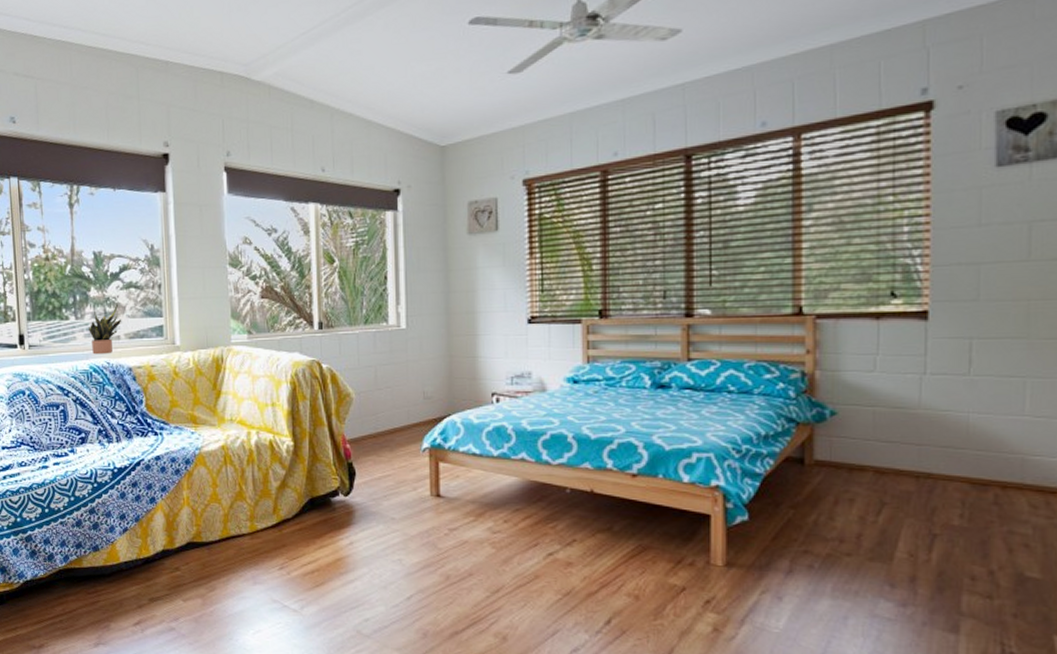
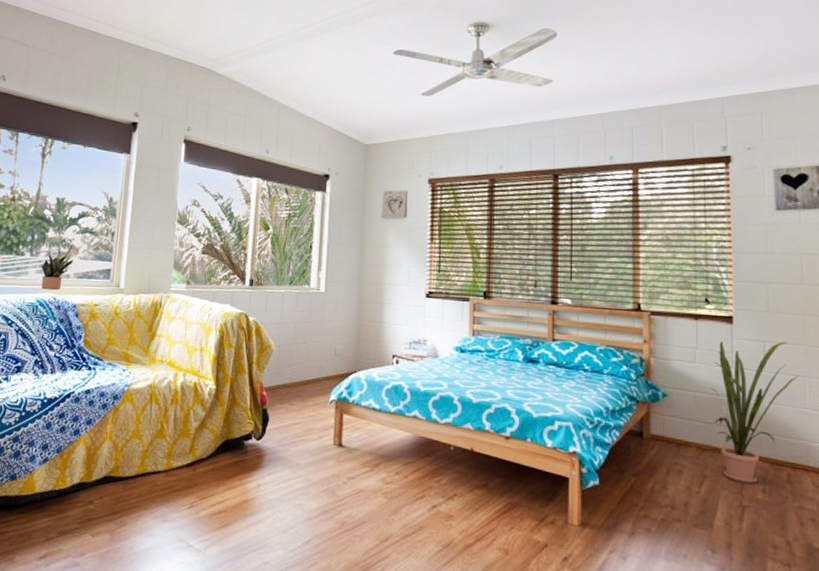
house plant: none [893,336,1018,508] -> present [710,341,799,484]

